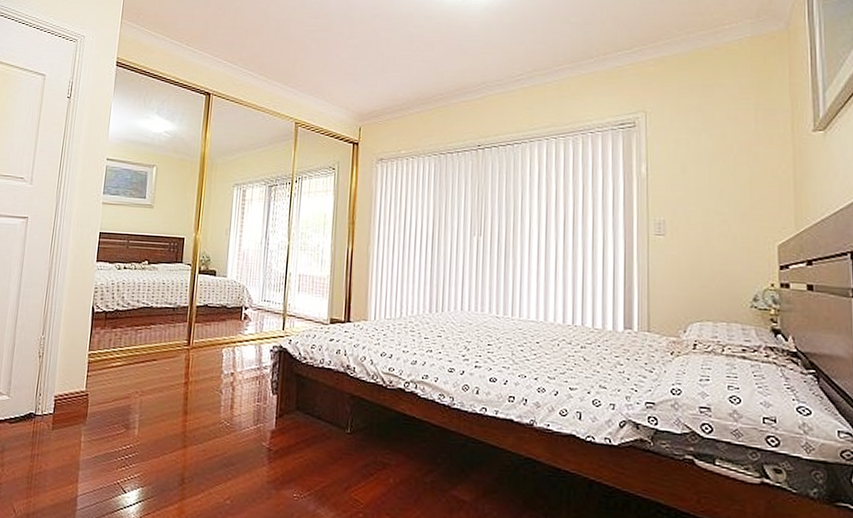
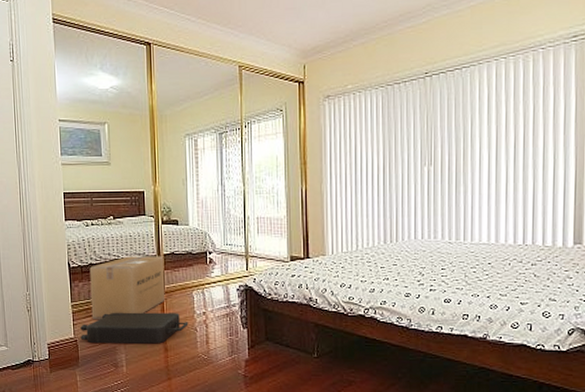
suitcase: none [92,365,214,406] -> present [80,312,189,344]
box: none [108,305,196,373] -> present [89,256,165,320]

